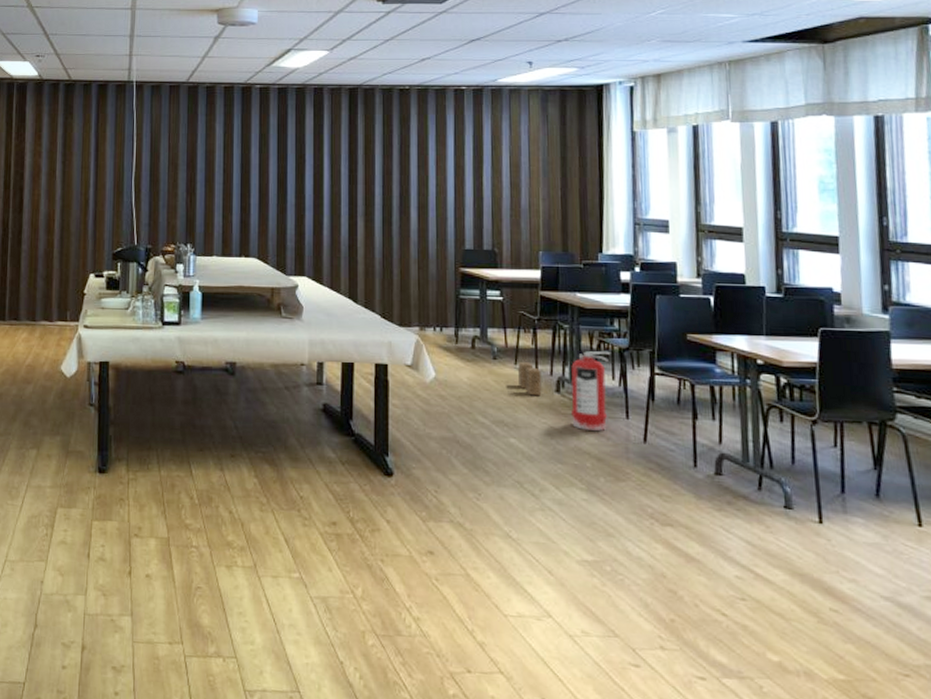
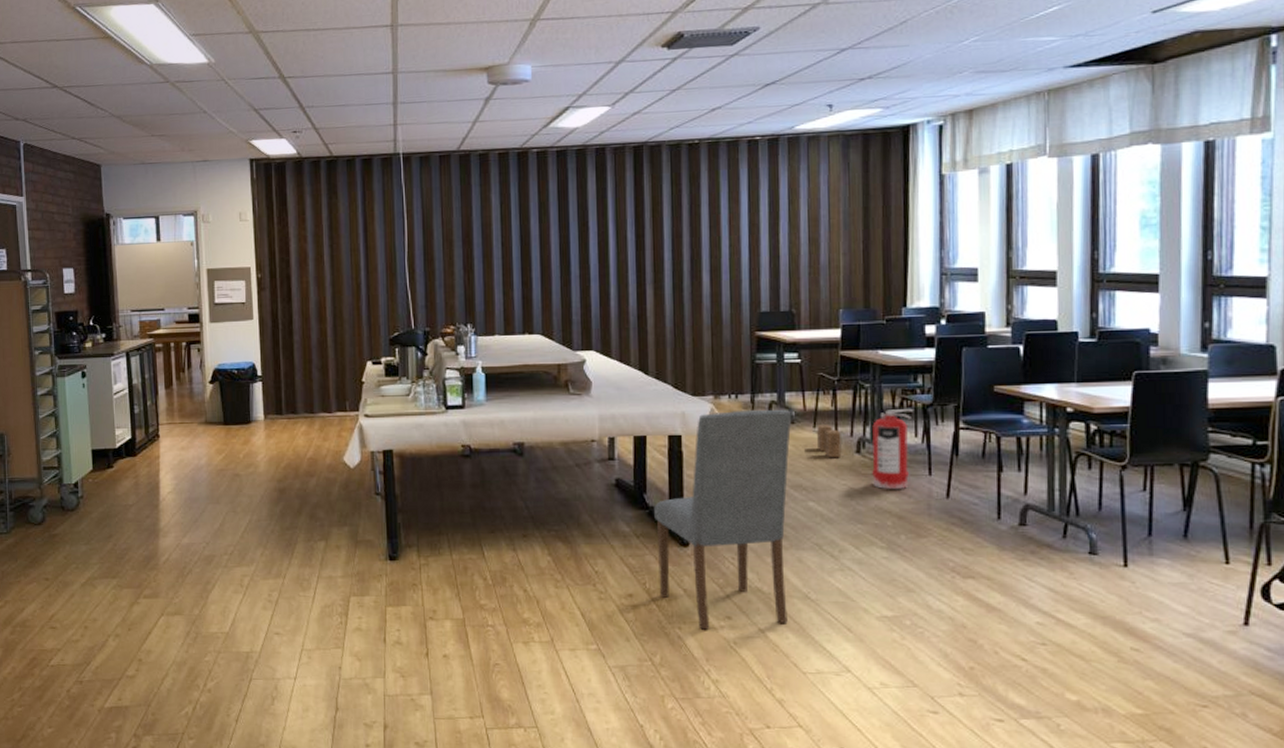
dining chair: none [360,343,494,564] -> present [654,409,792,630]

